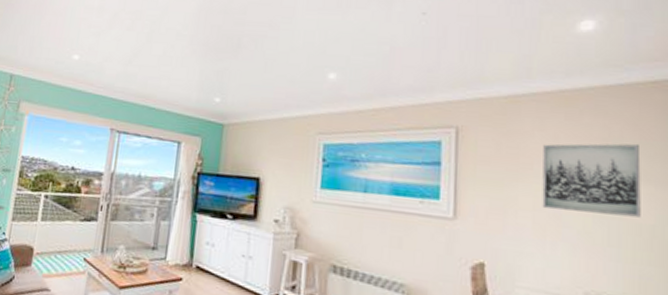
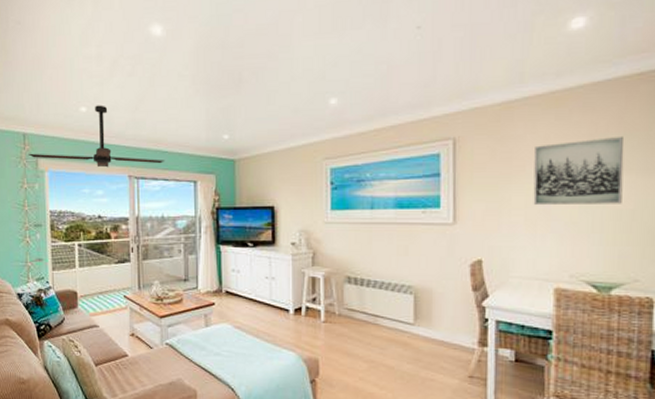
ceiling fan: none [11,54,151,120] -> present [28,105,165,168]

